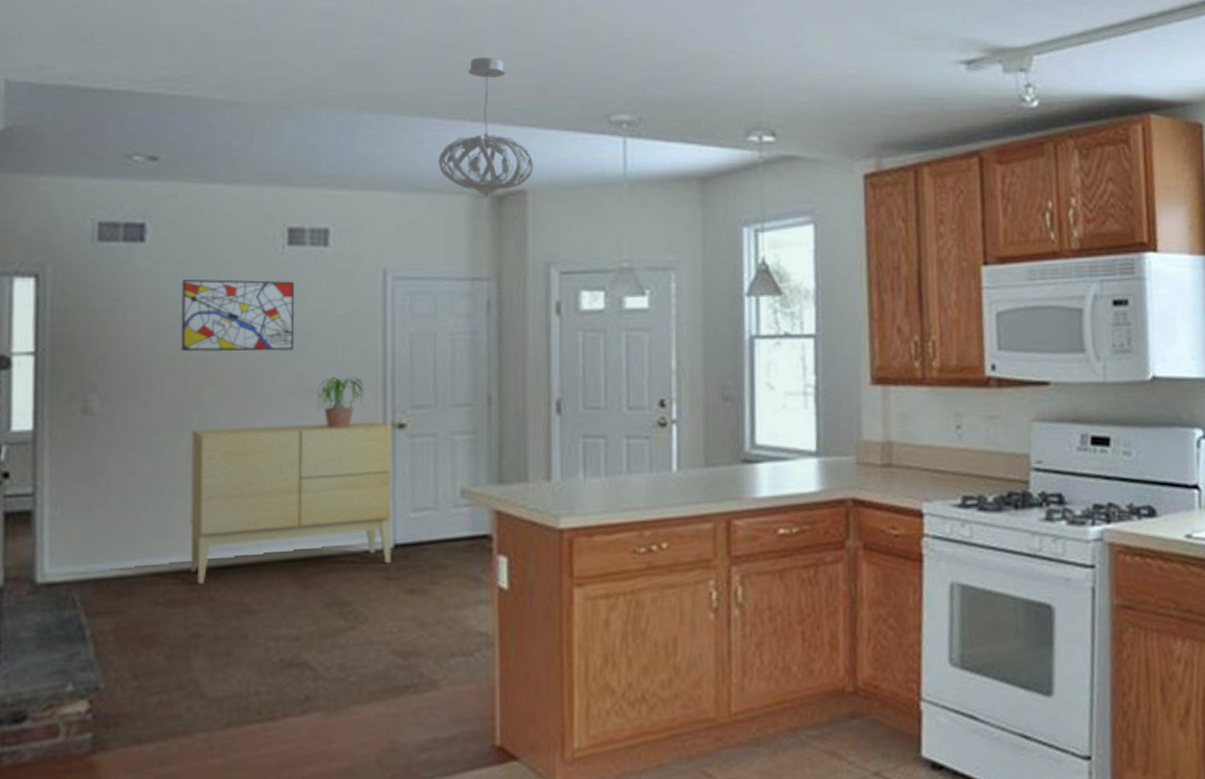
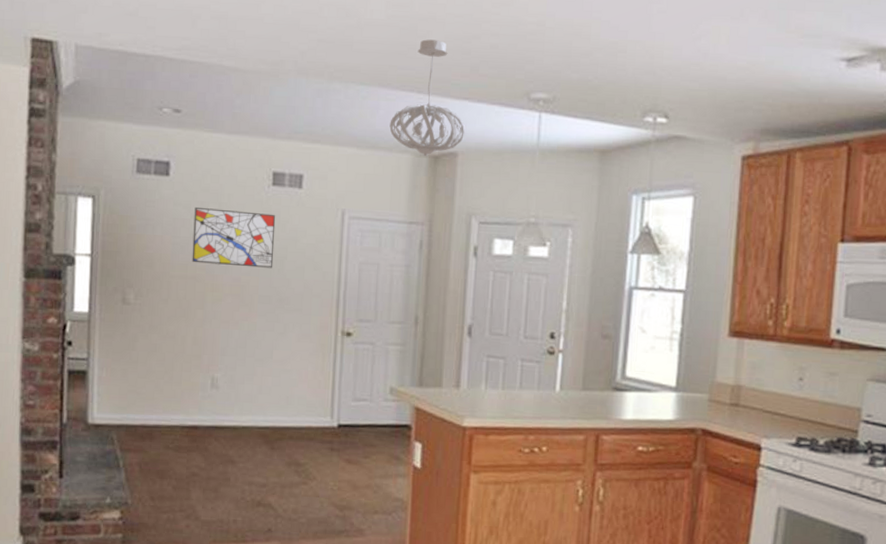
sideboard: present [190,421,392,585] -> none [193,322,342,438]
potted plant: present [316,376,365,430] -> none [287,291,323,333]

